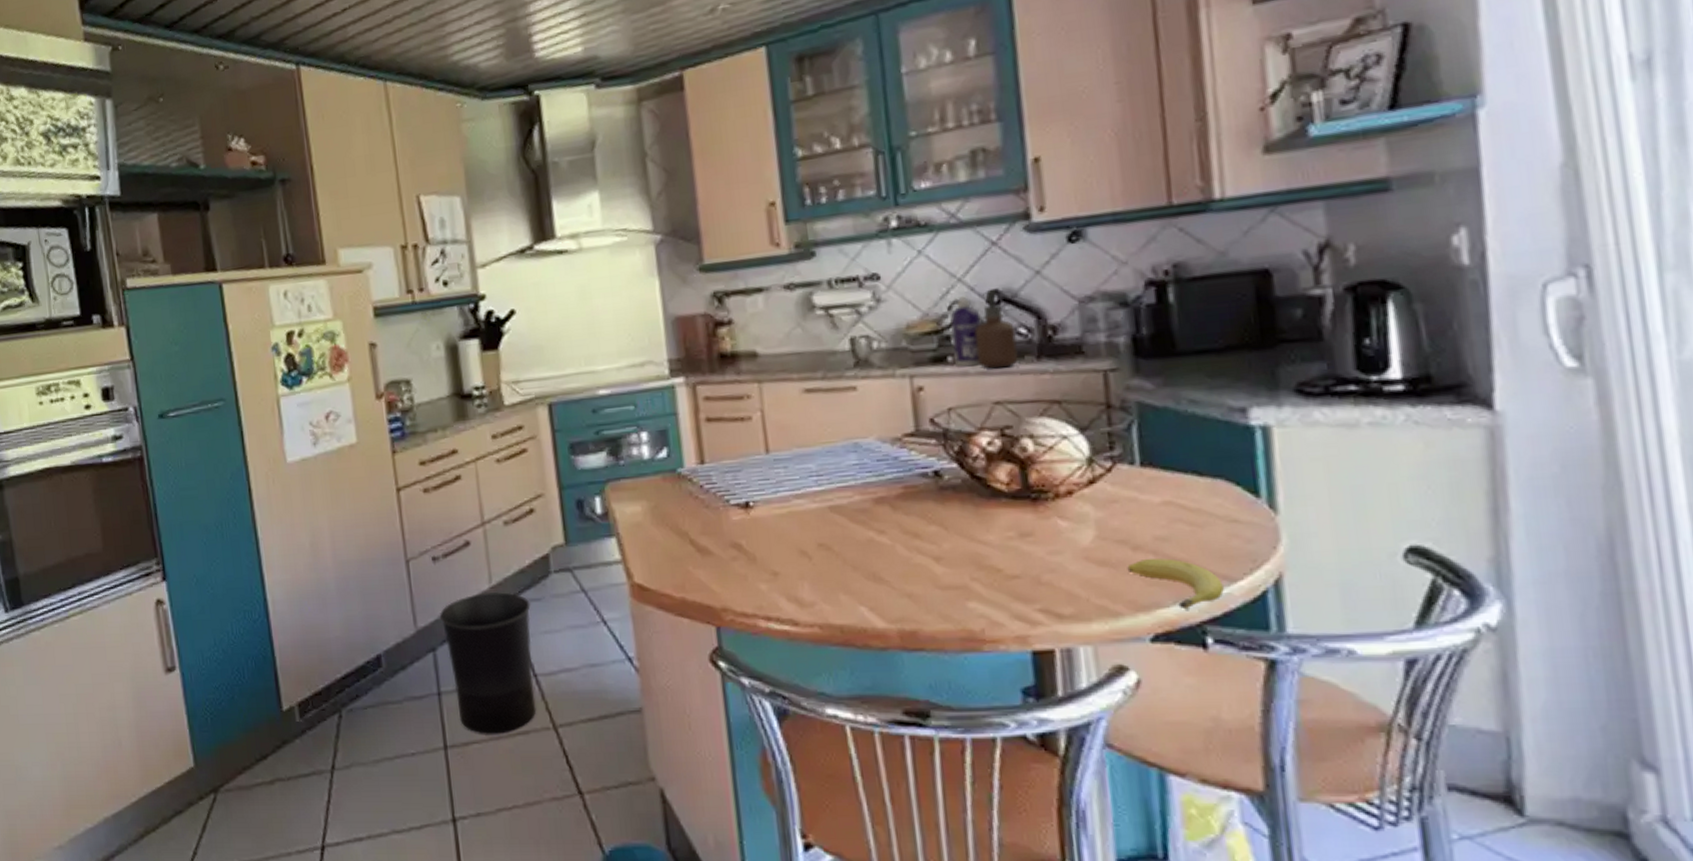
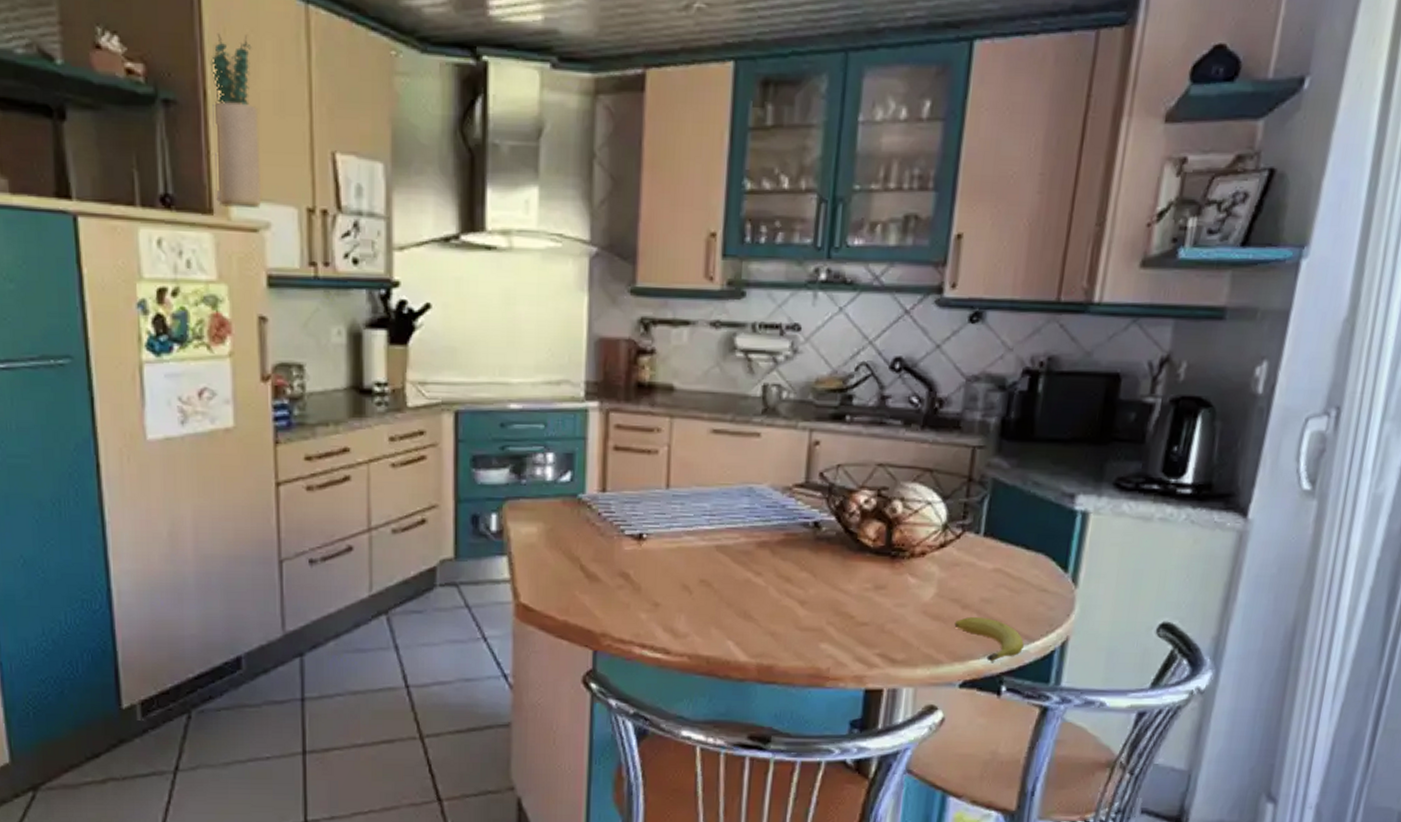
vase: none [315,116,363,257] -> present [211,33,262,208]
waste bin: present [439,591,537,734] -> none [311,600,411,741]
spray bottle: present [949,296,981,368] -> none [852,359,882,428]
soap dispenser: present [974,290,1018,369] -> none [871,357,910,433]

